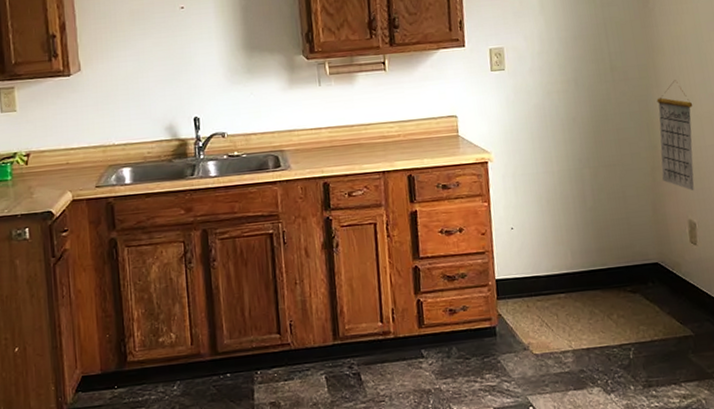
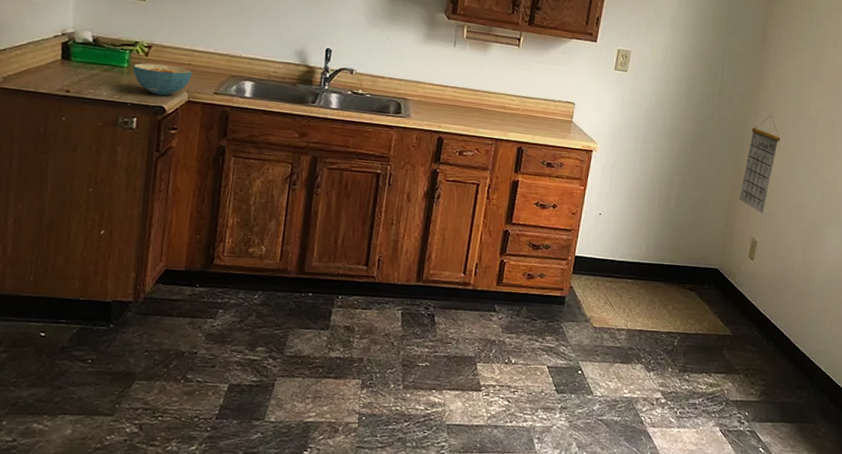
cereal bowl: none [16,168,72,201] -> present [133,63,193,96]

